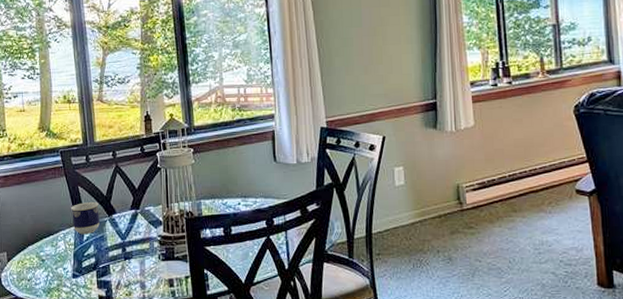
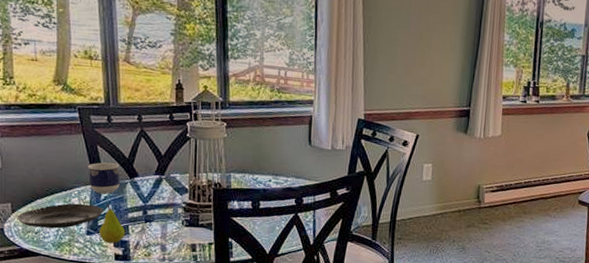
tart tin: none [12,246,86,274] -> present [17,203,103,229]
fruit: none [83,244,108,286] -> present [99,204,126,244]

